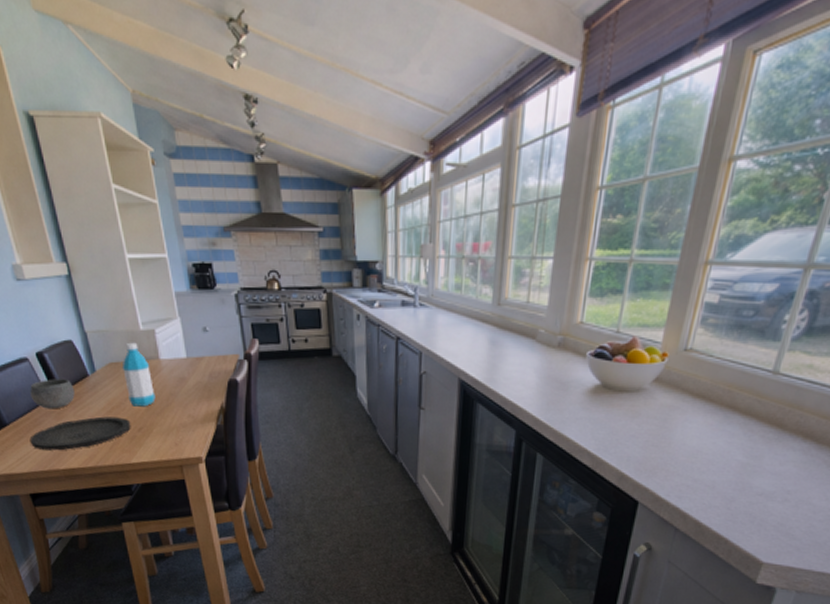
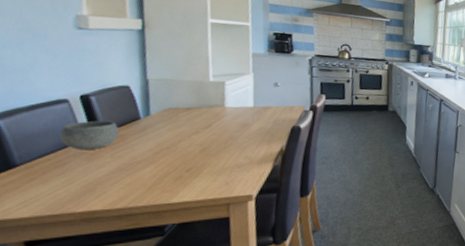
plate: present [29,416,131,451] -> none [43,157,180,193]
water bottle: present [122,342,156,407] -> none [181,91,214,149]

